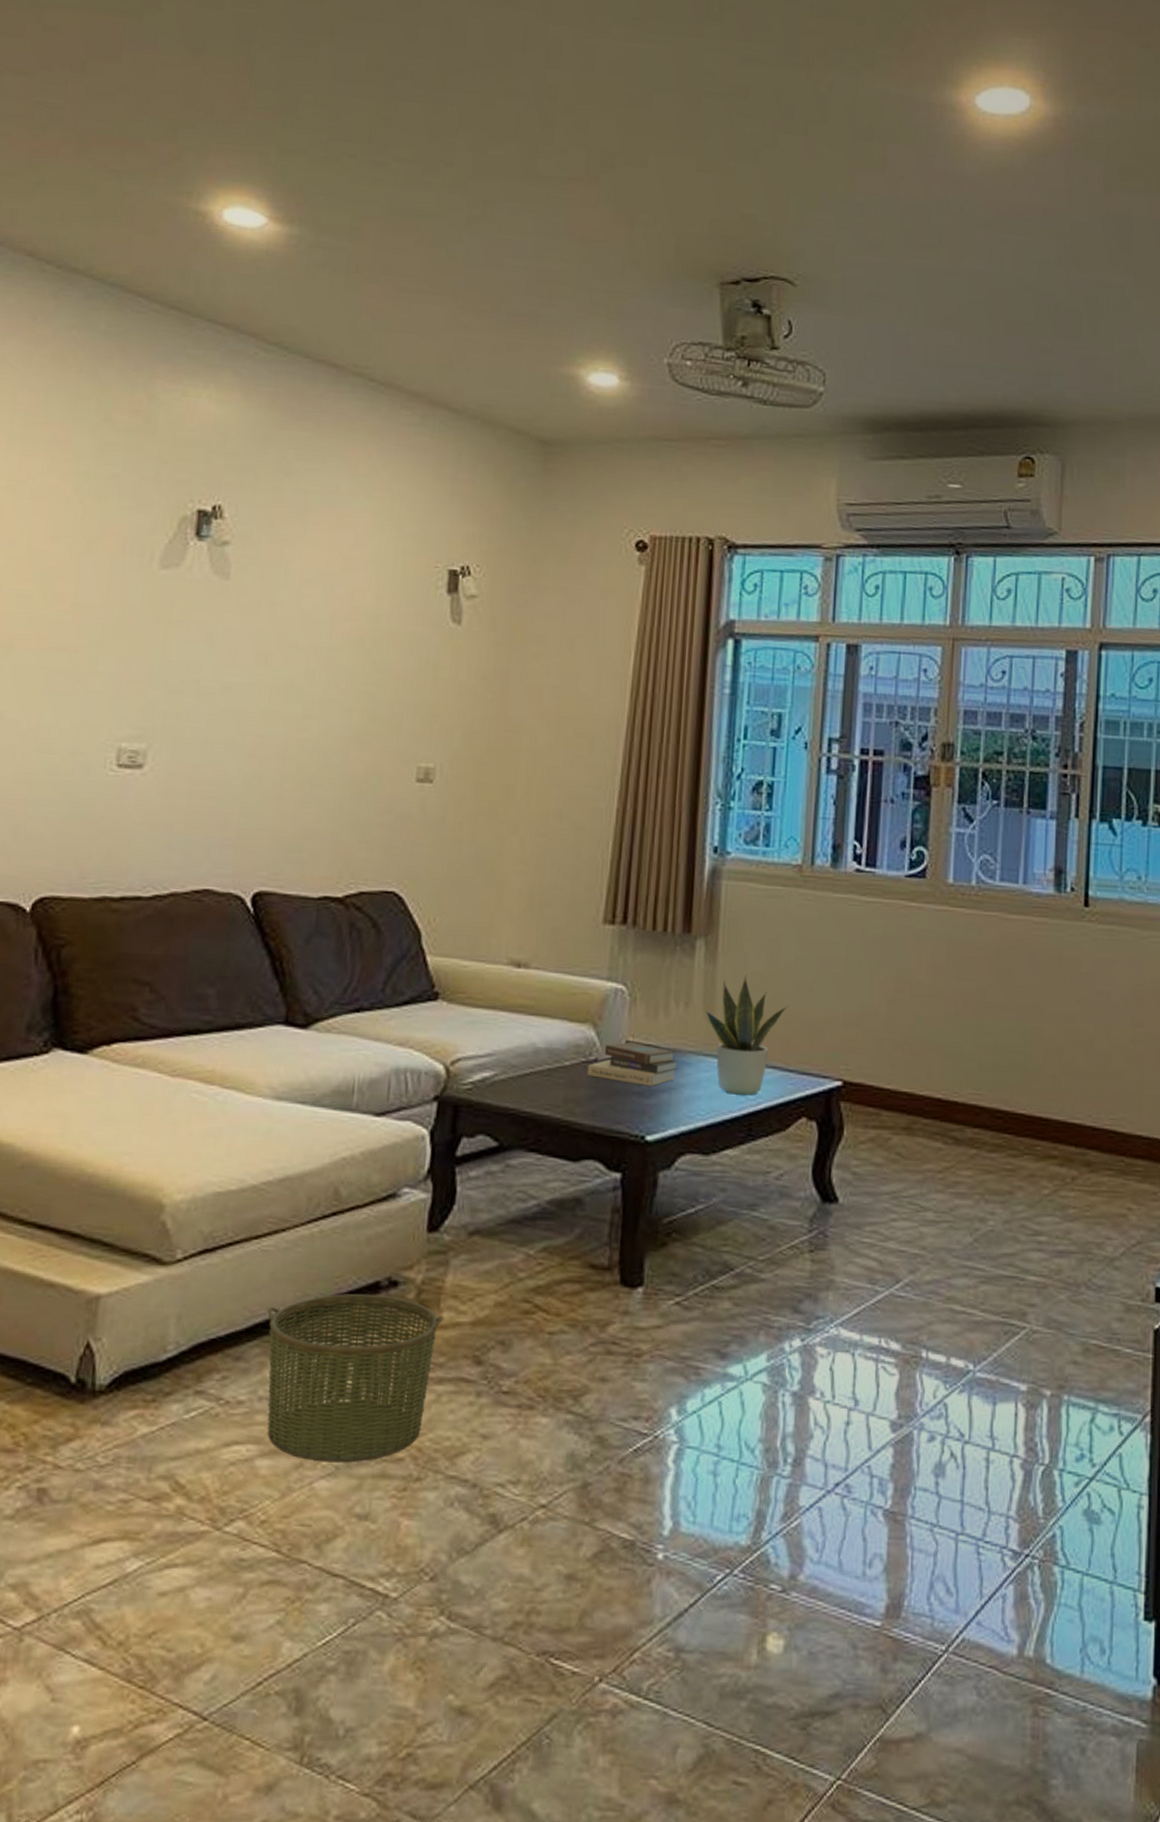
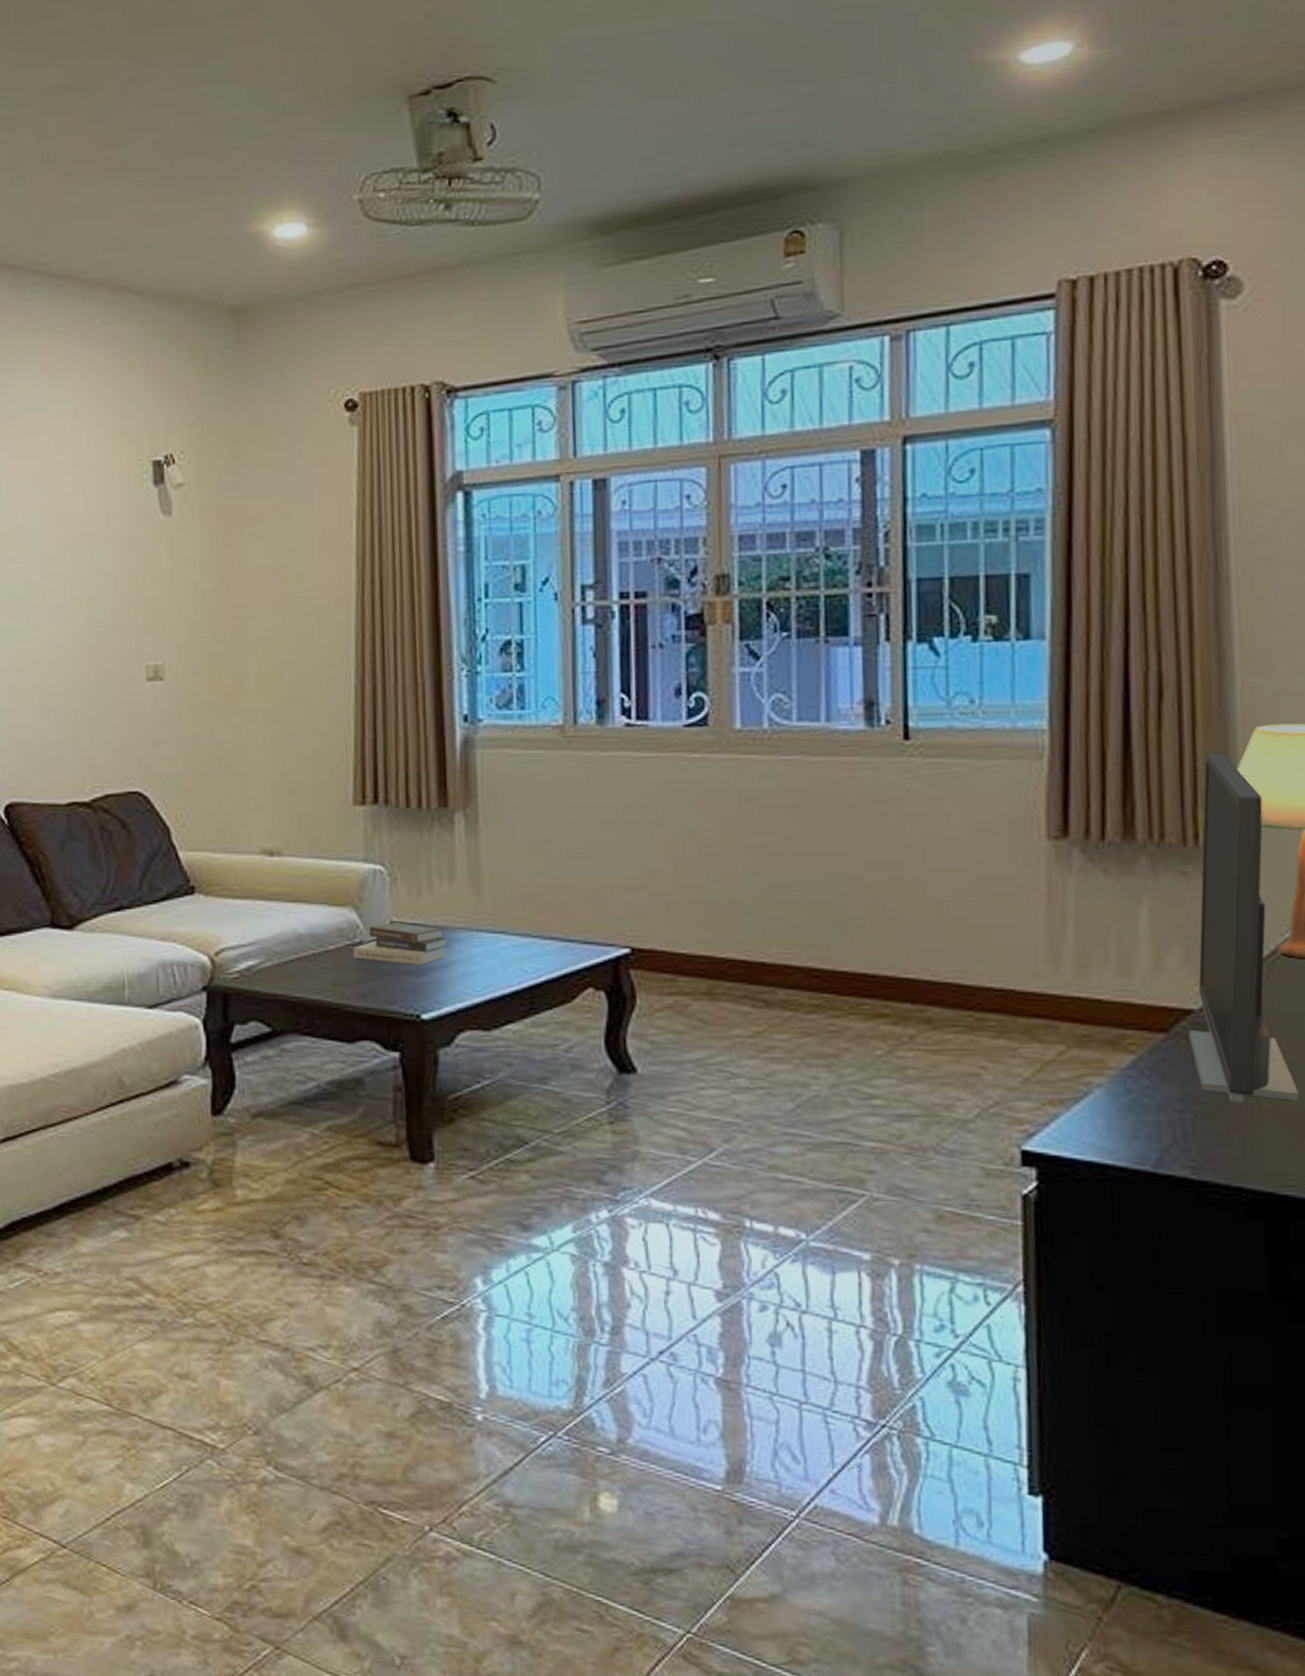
basket: present [267,1293,443,1463] -> none [71,1174,237,1328]
potted plant: present [705,975,790,1095] -> none [471,846,564,968]

